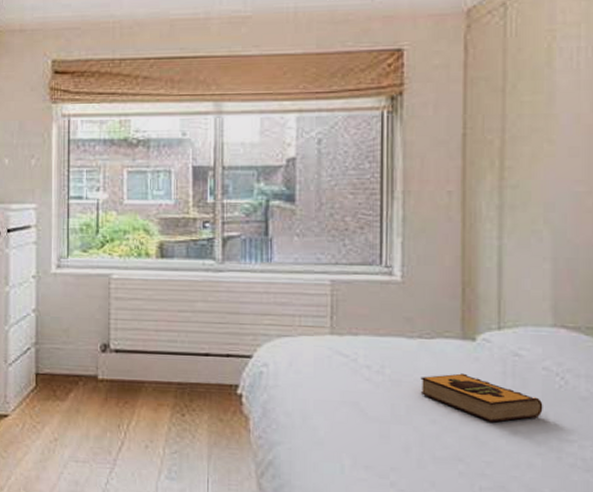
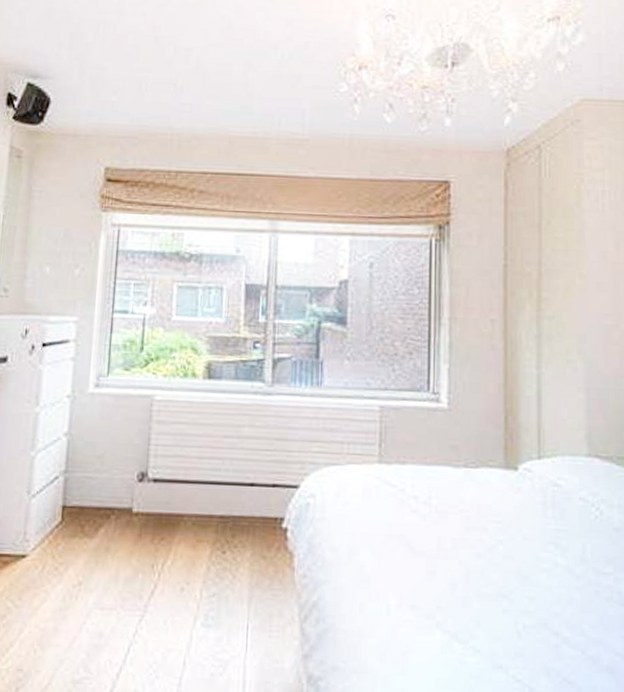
hardback book: present [420,373,543,423] -> none [466,504,581,556]

